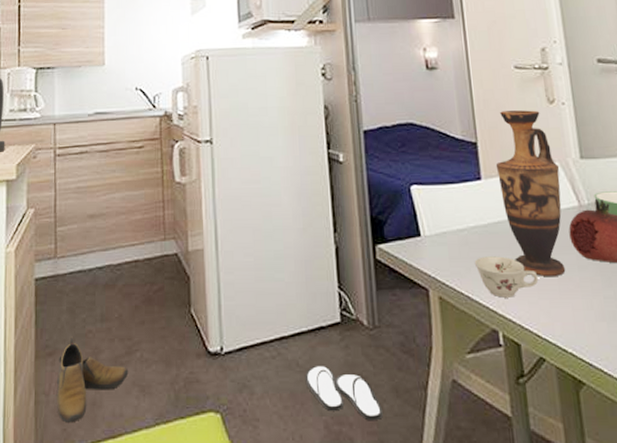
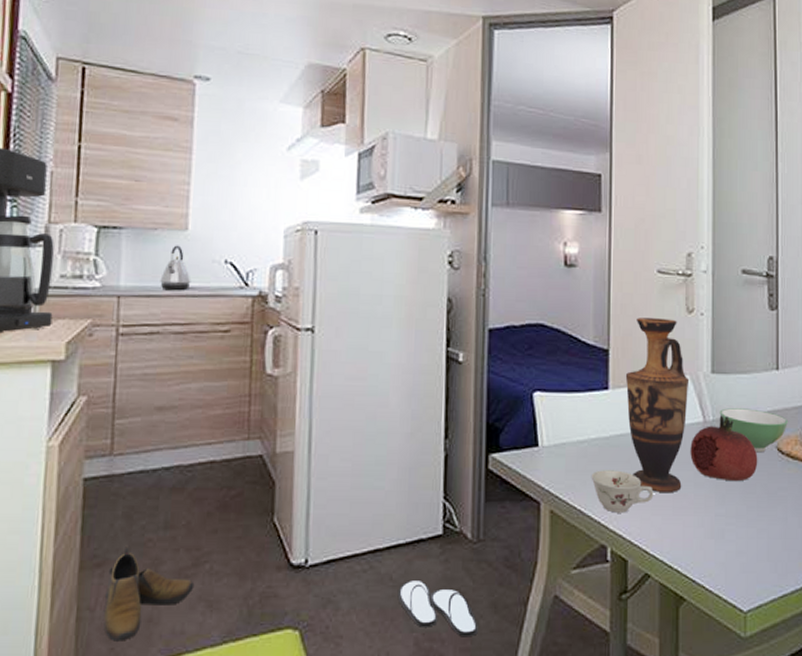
kettle: none [86,78,110,116] -> present [160,245,191,291]

